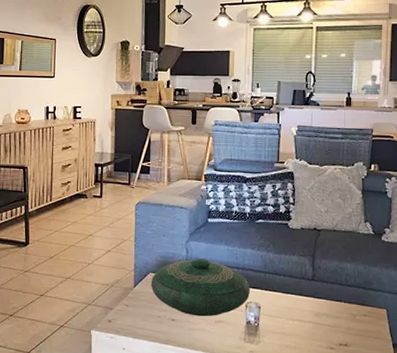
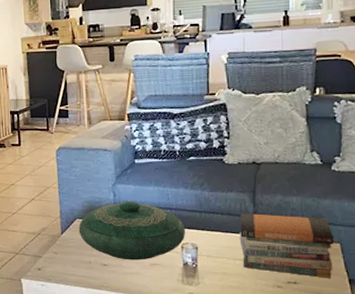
book stack: none [298,275,381,342] -> present [239,212,334,278]

